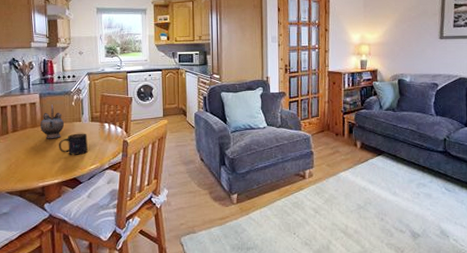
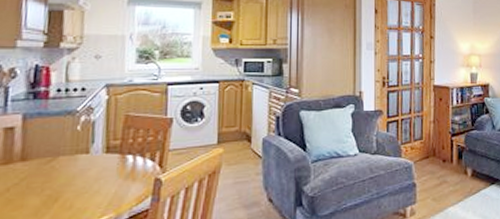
teapot: present [40,104,65,139] -> none [18,129,62,181]
mug: present [58,133,88,155] -> none [46,169,98,203]

